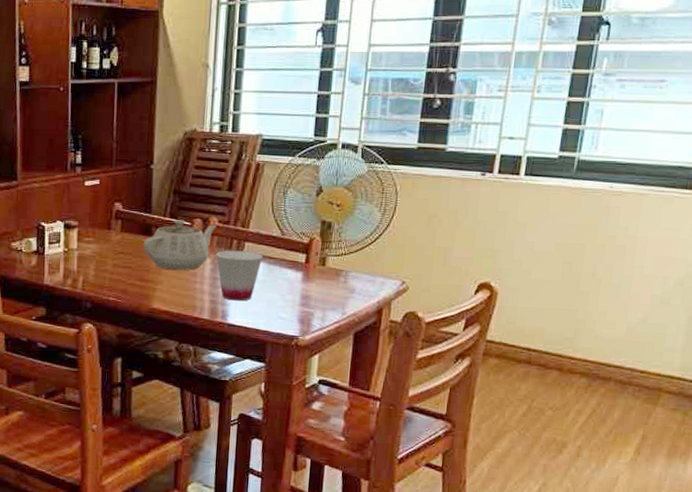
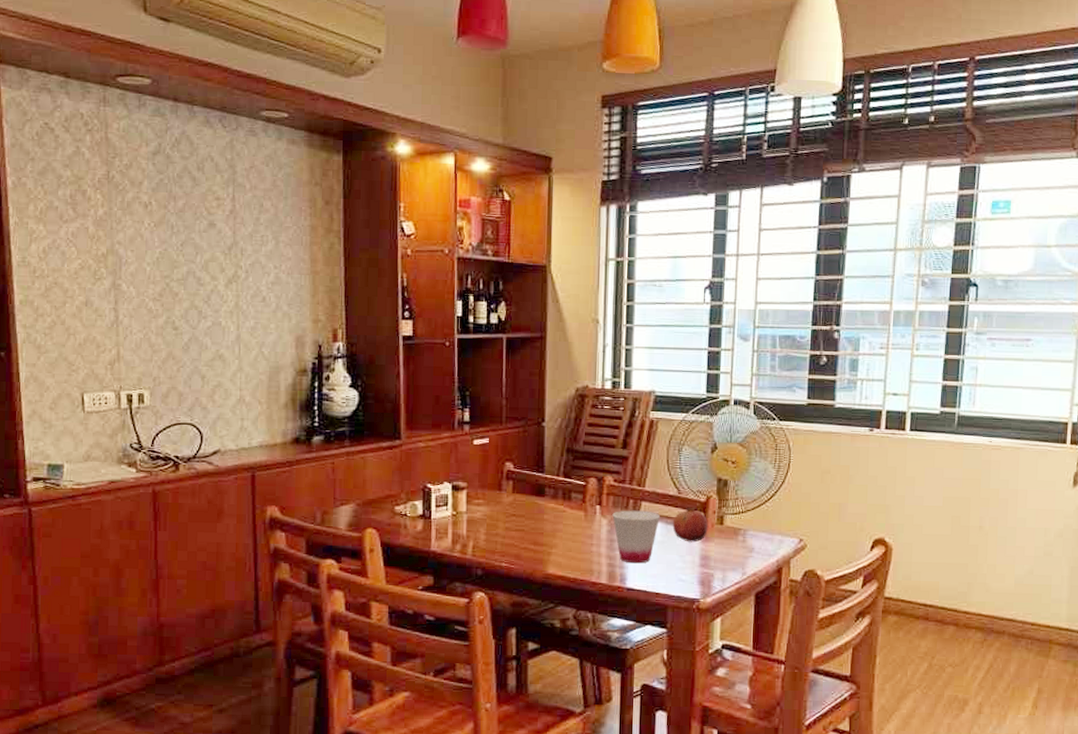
teapot: present [143,220,217,271] -> none [536,479,612,533]
fruit: none [274,248,310,283] -> present [672,507,708,543]

